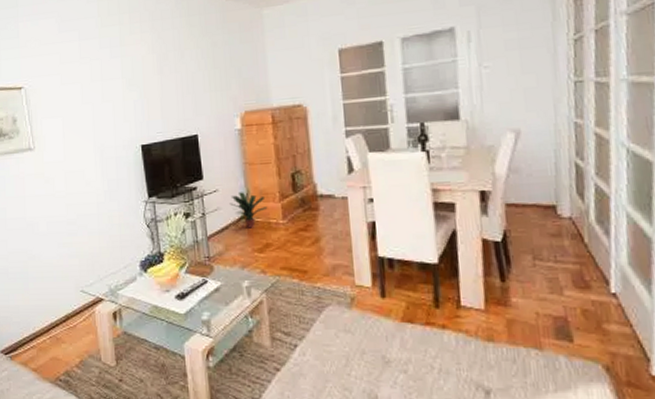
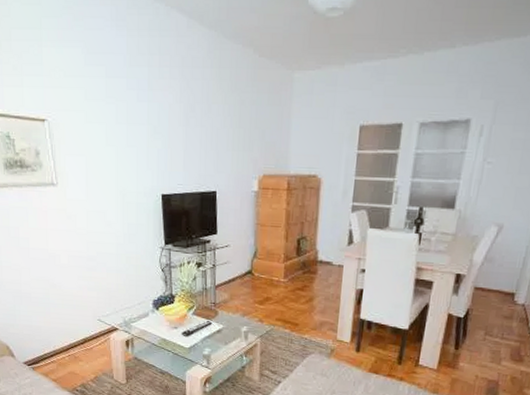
potted plant: present [229,192,268,230] -> none [239,250,272,284]

